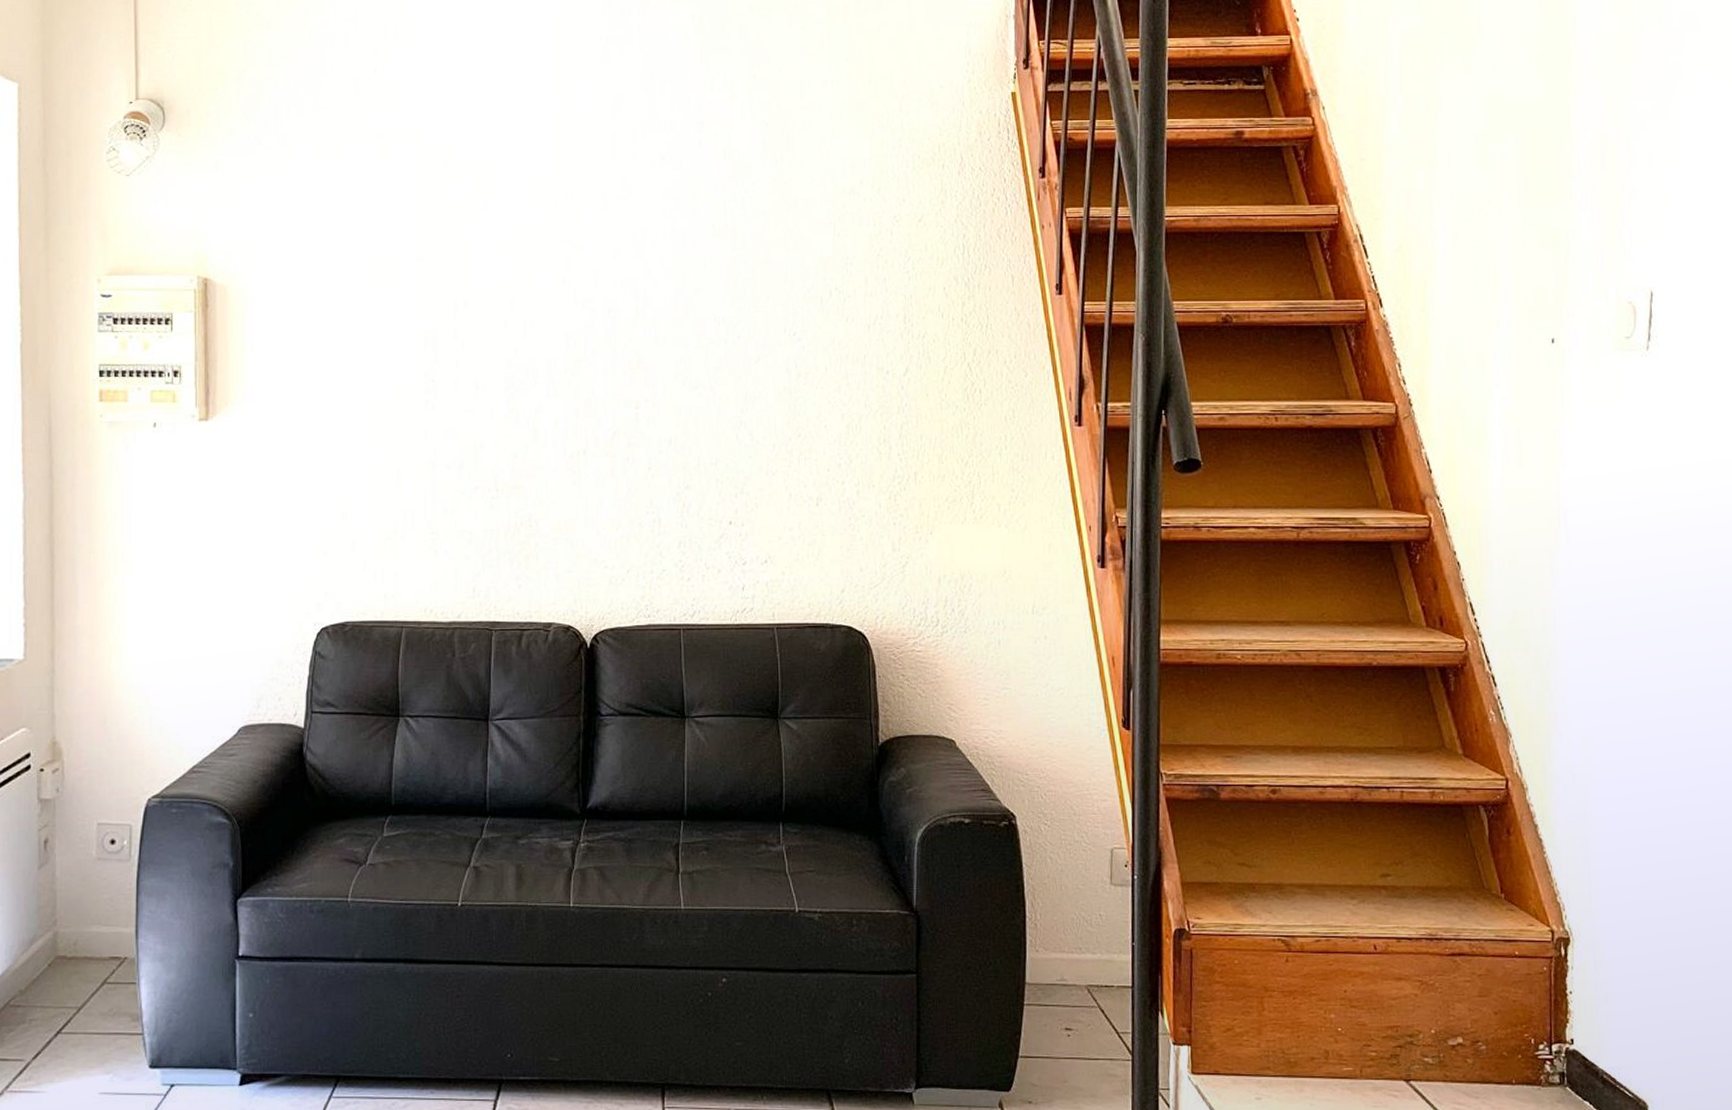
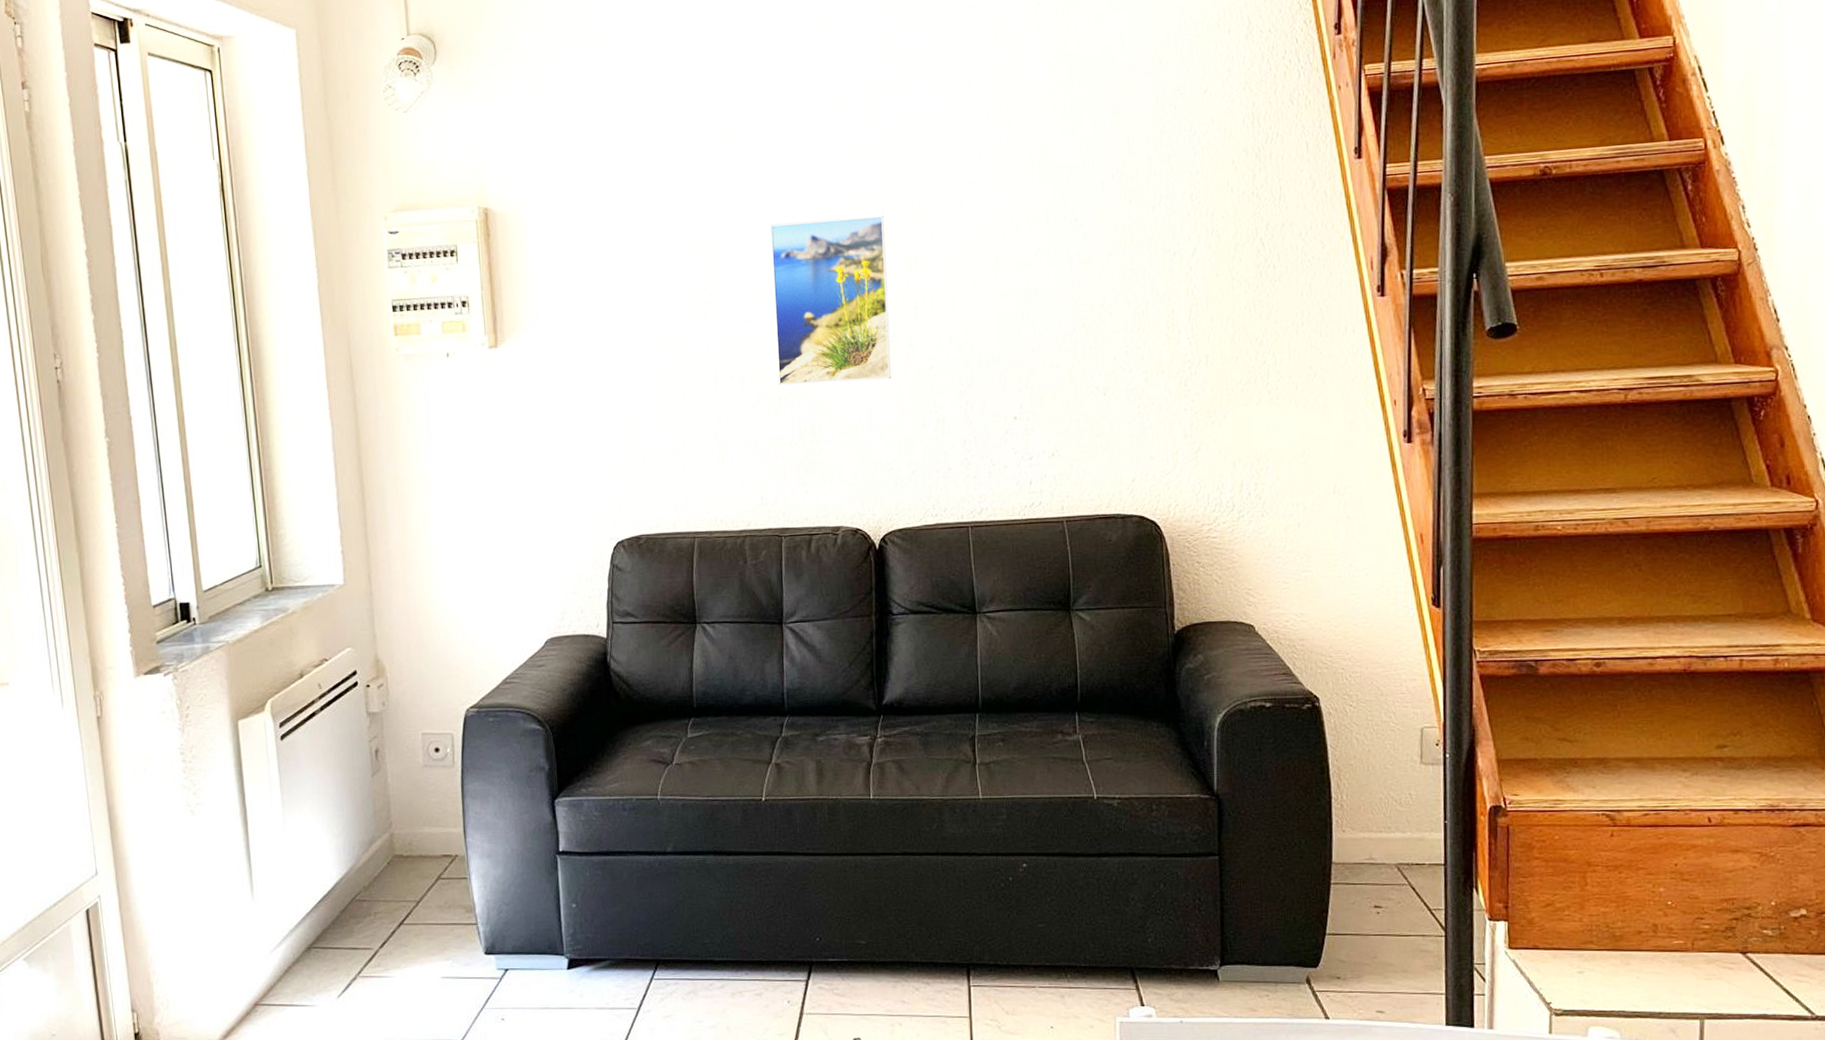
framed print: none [495,314,611,478] -> present [769,215,891,386]

